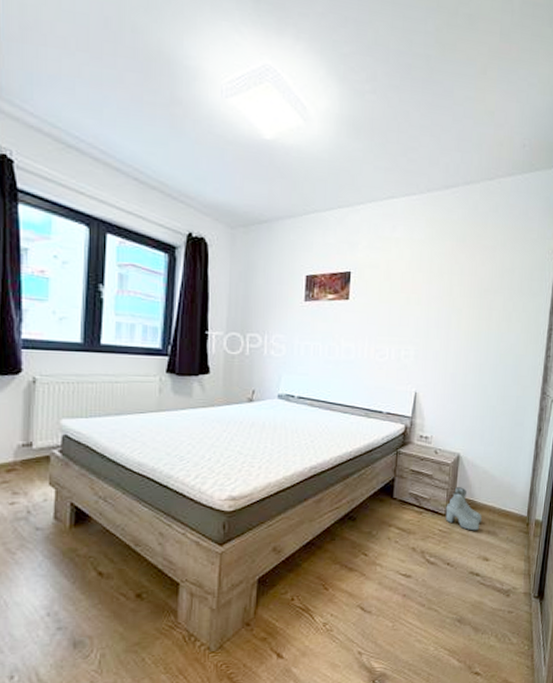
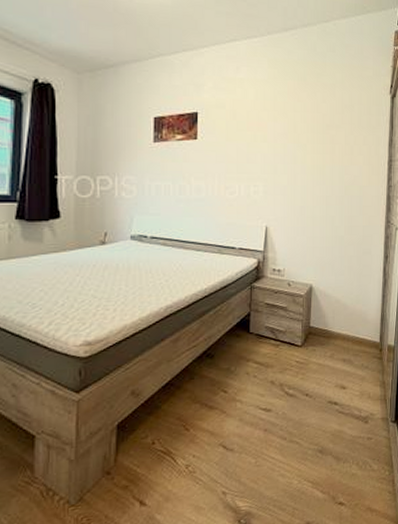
boots: present [445,487,482,531] -> none [301,317,337,360]

